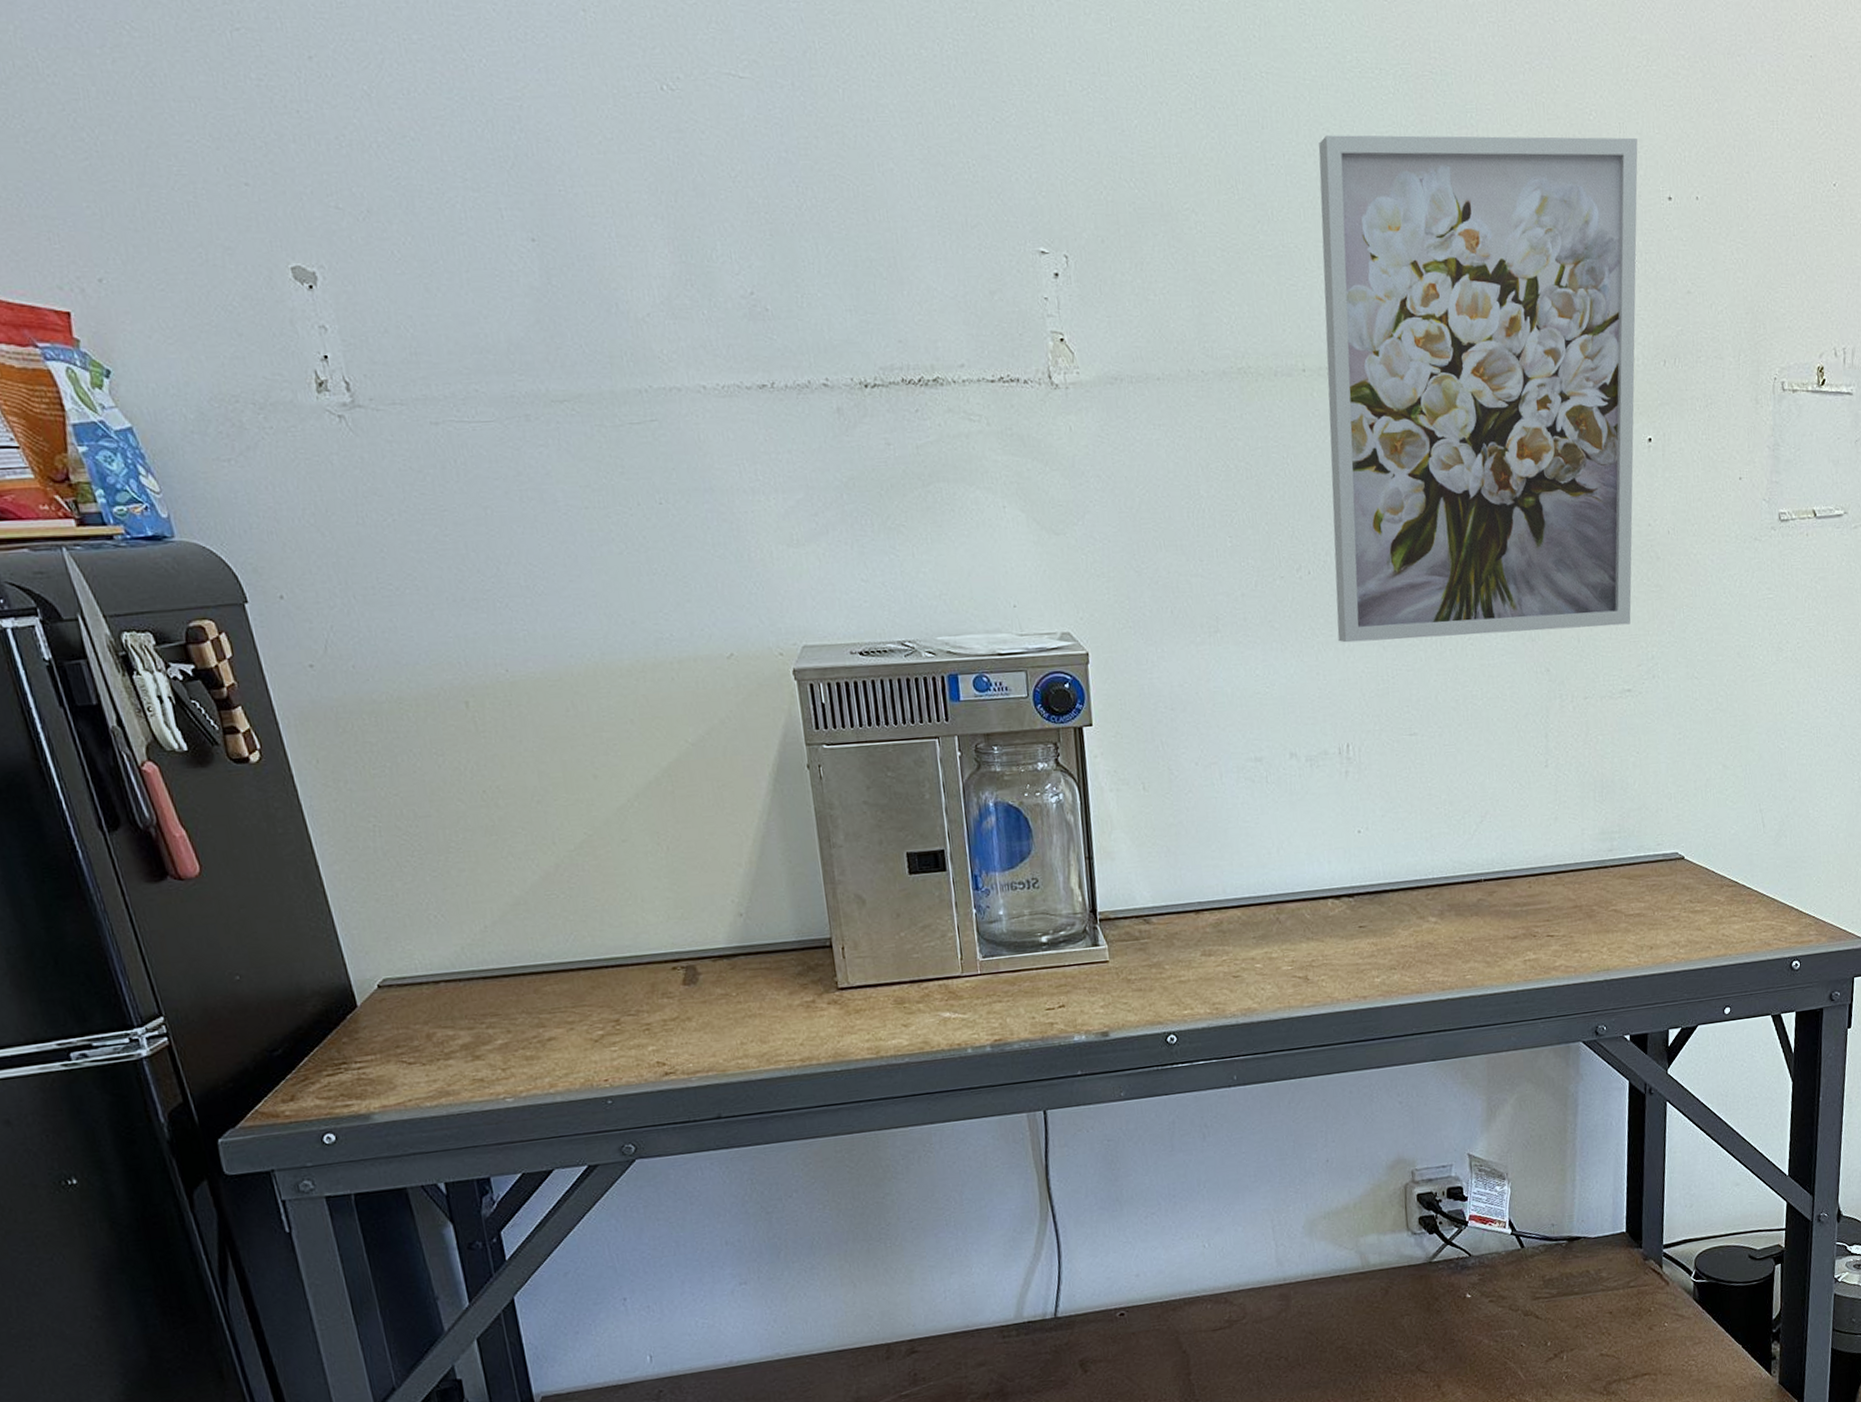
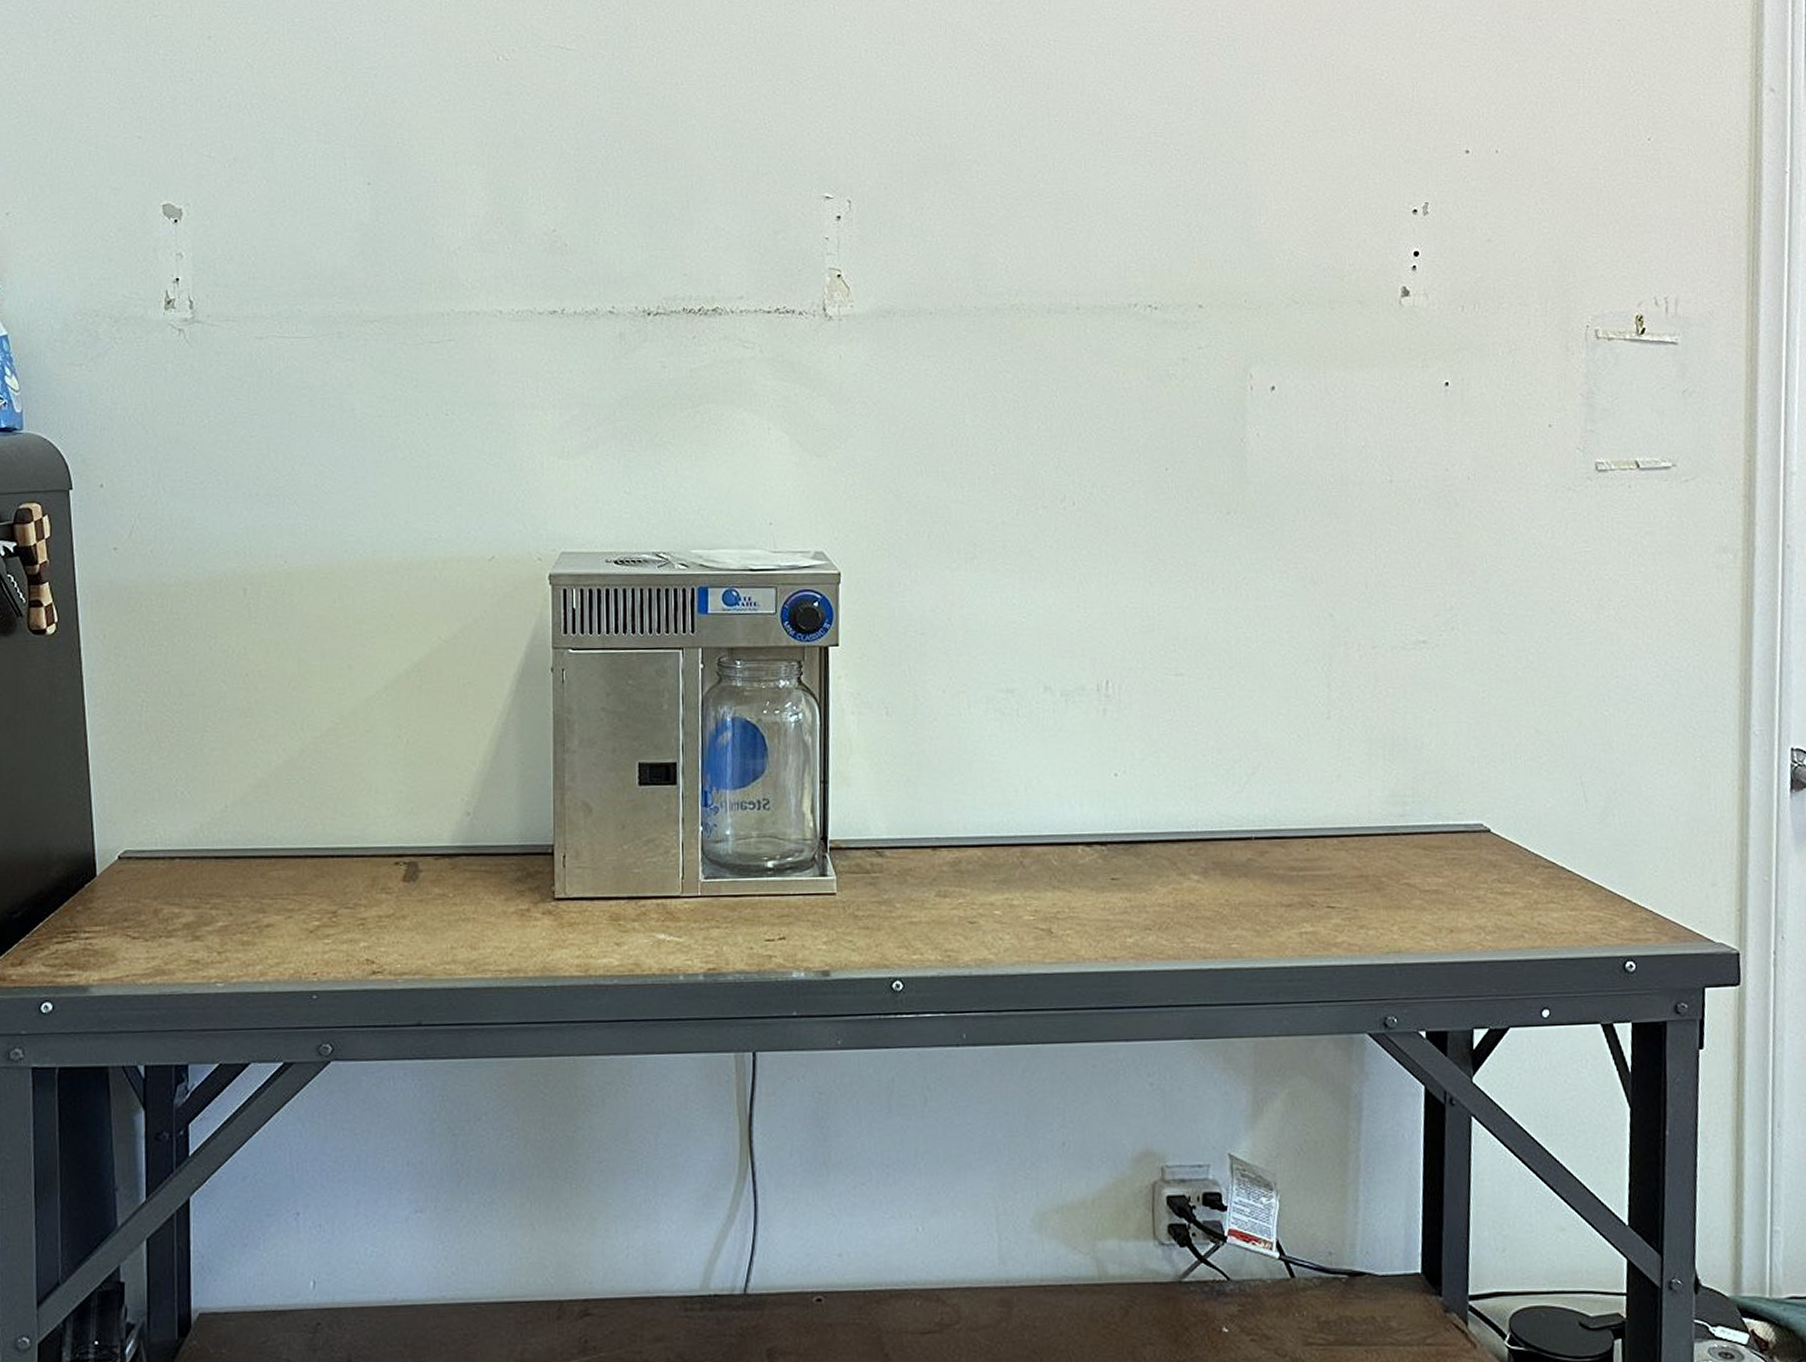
wall art: present [1318,135,1638,643] -> none [1101,94,1433,576]

